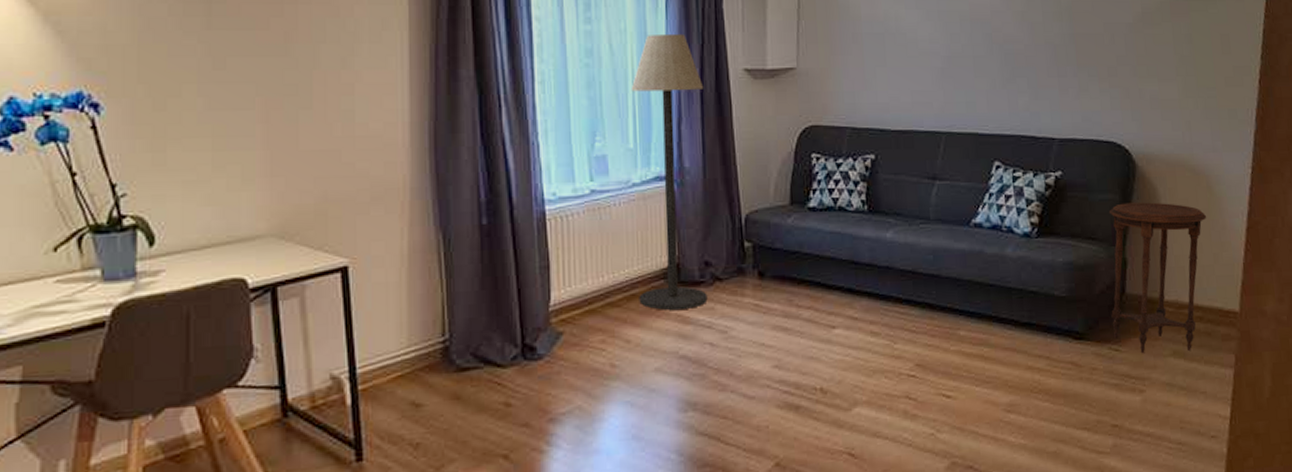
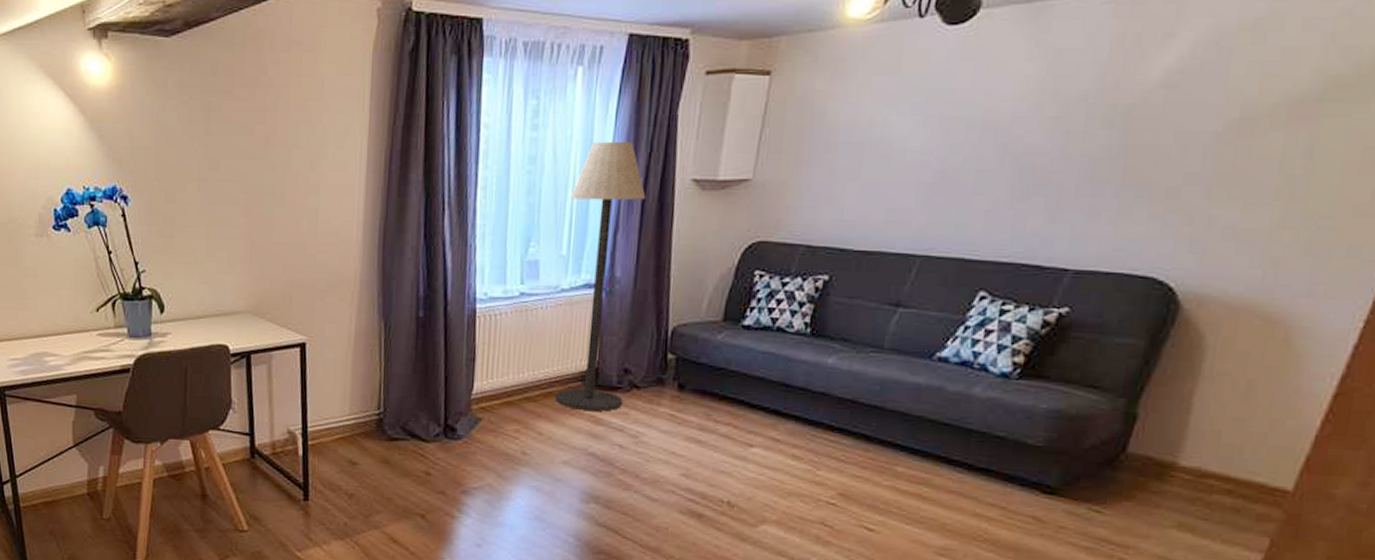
side table: present [1108,202,1207,354] -> none [1098,350,1274,527]

